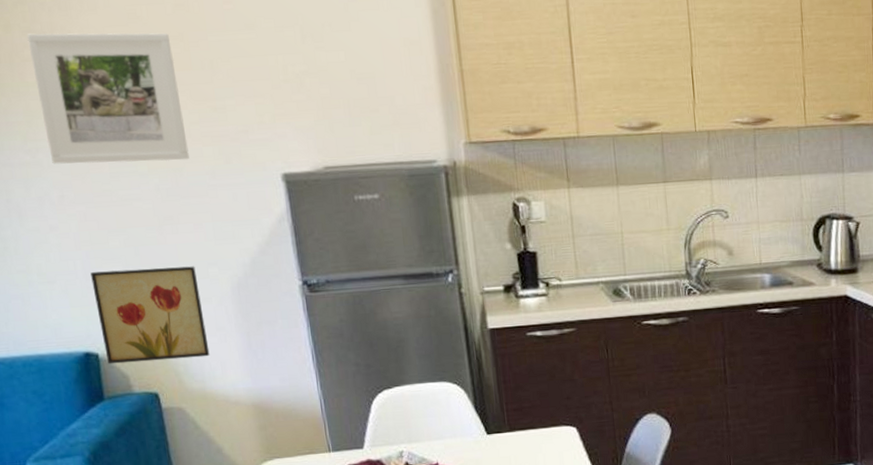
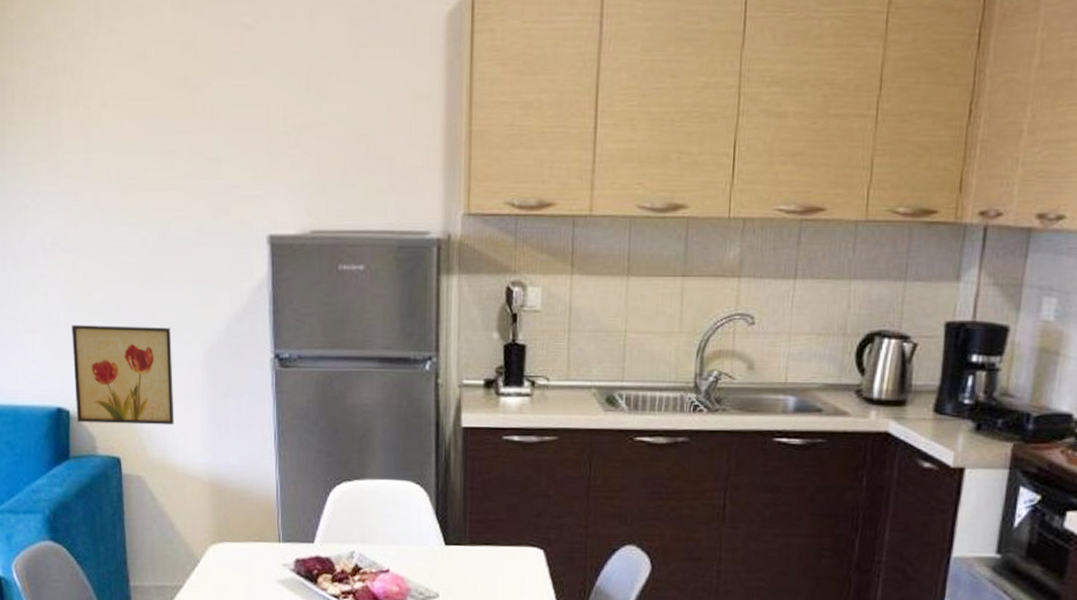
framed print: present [26,33,189,164] -> none [40,70,179,214]

